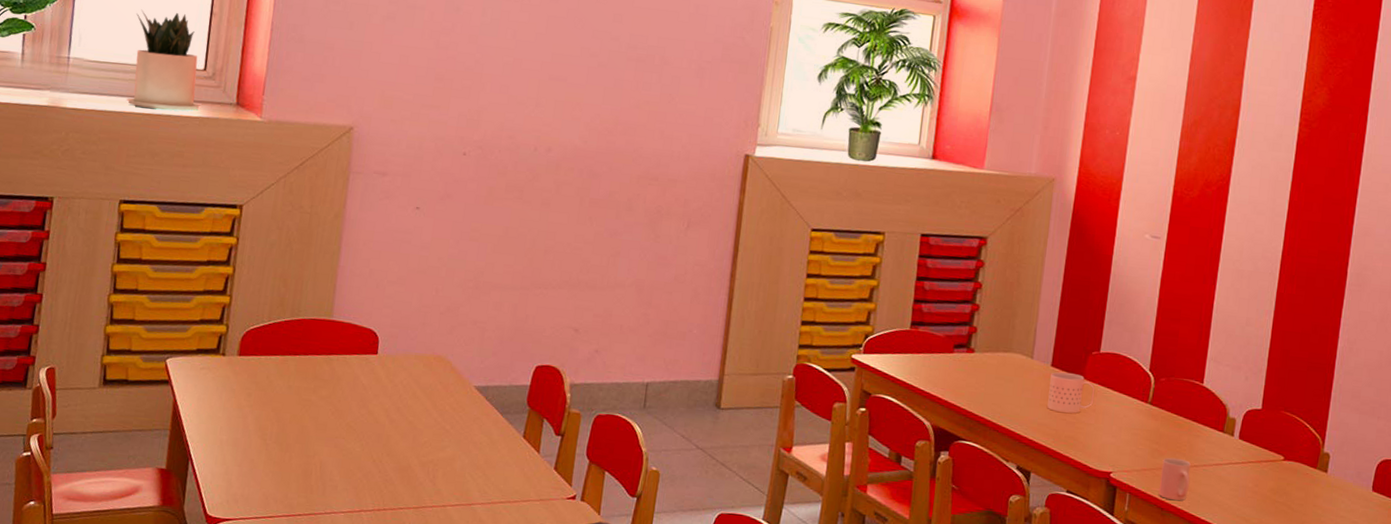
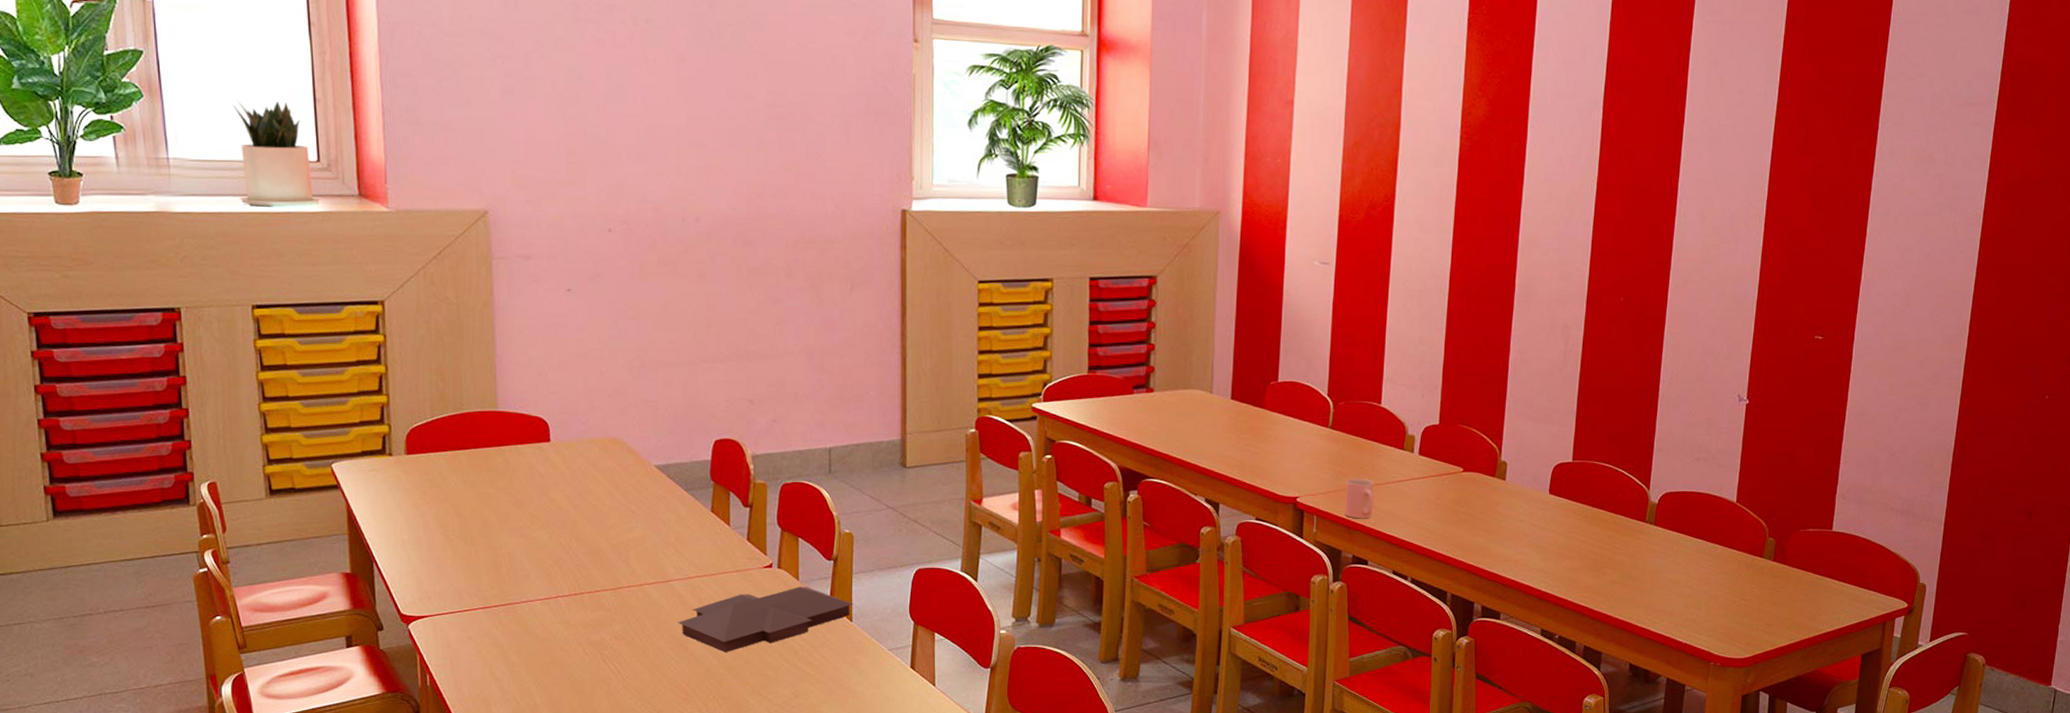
mug: present [1046,372,1095,414] -> none [1229,404,1276,444]

